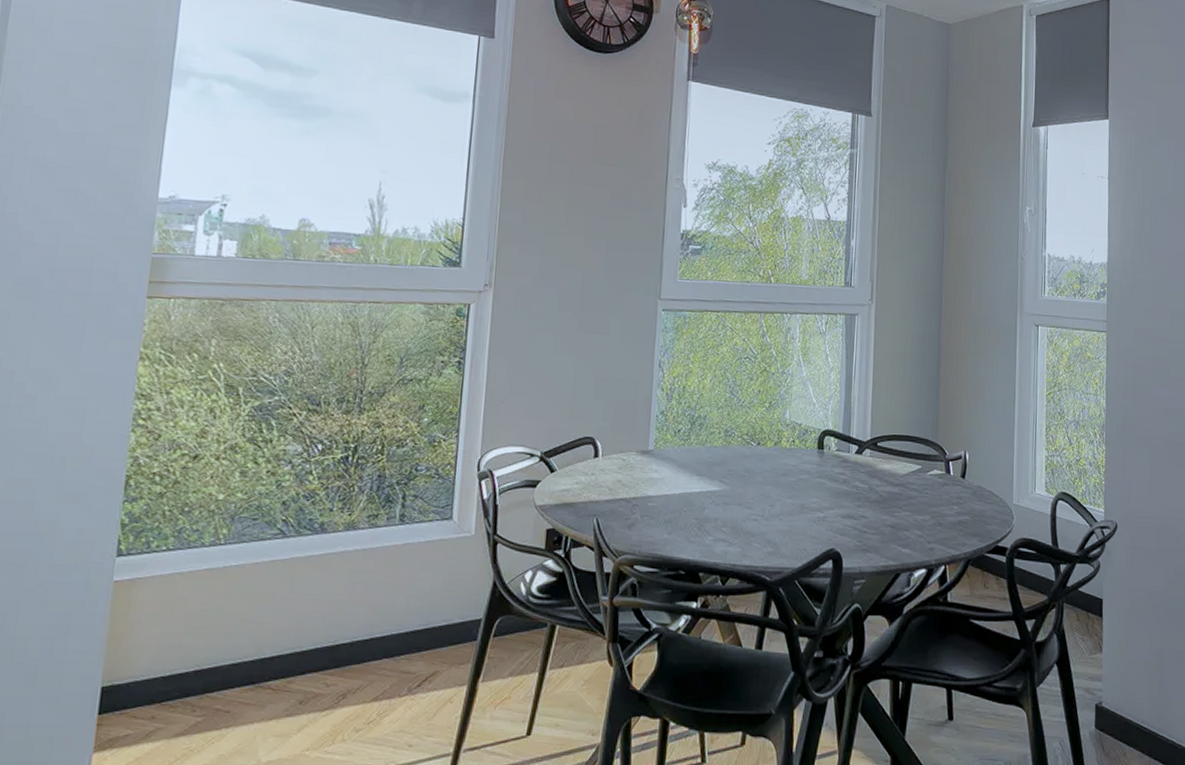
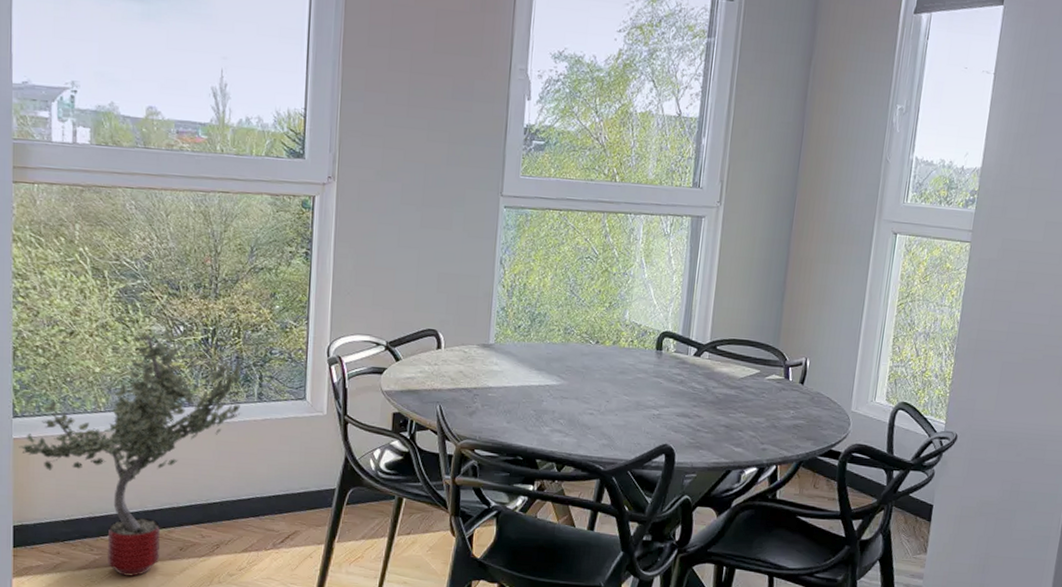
potted tree: none [119,449,384,740] -> present [19,329,242,577]

